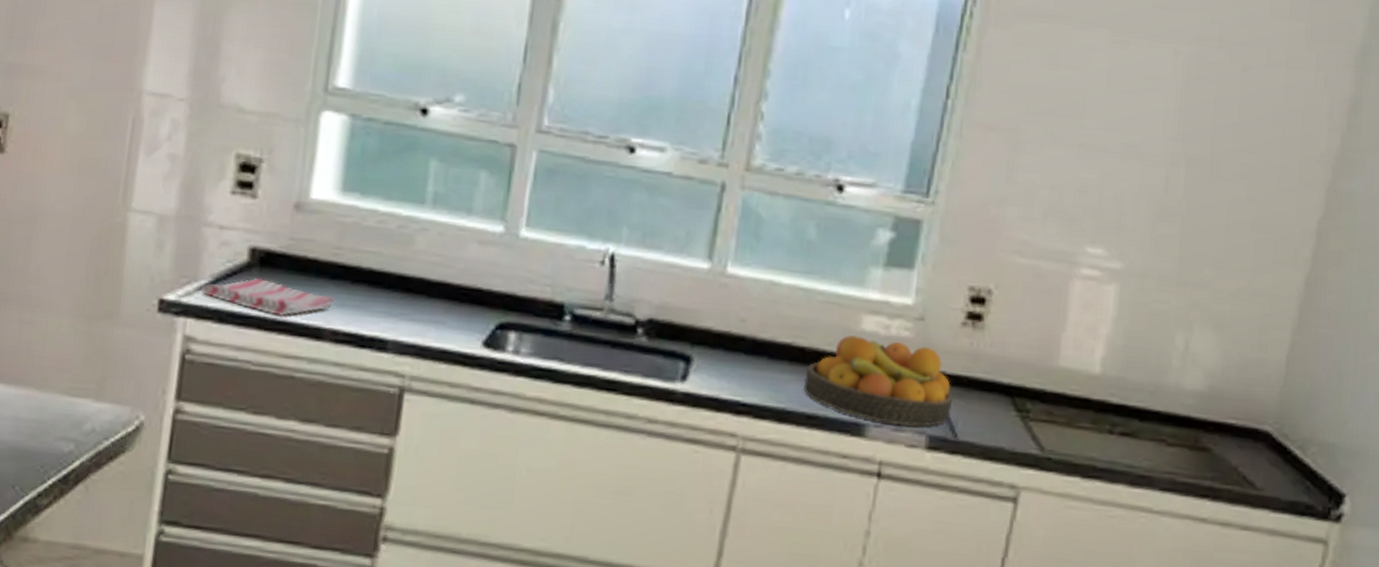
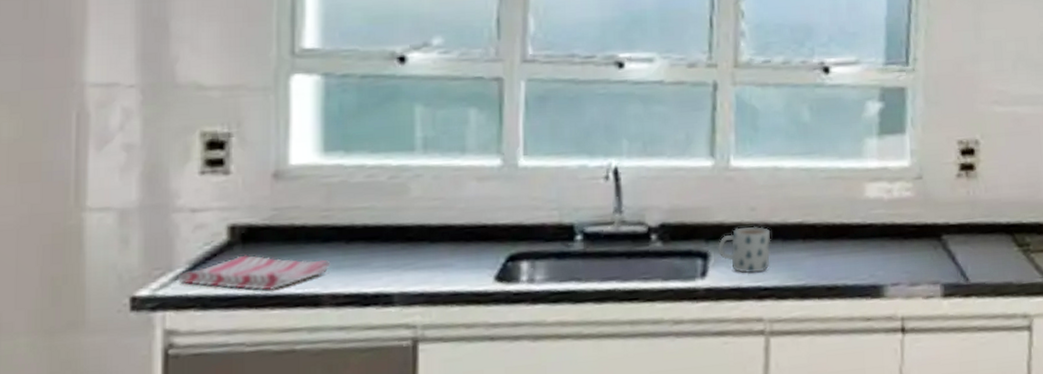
mug: none [701,336,758,387] -> present [717,226,771,273]
fruit bowl: present [804,335,953,427] -> none [820,202,960,281]

